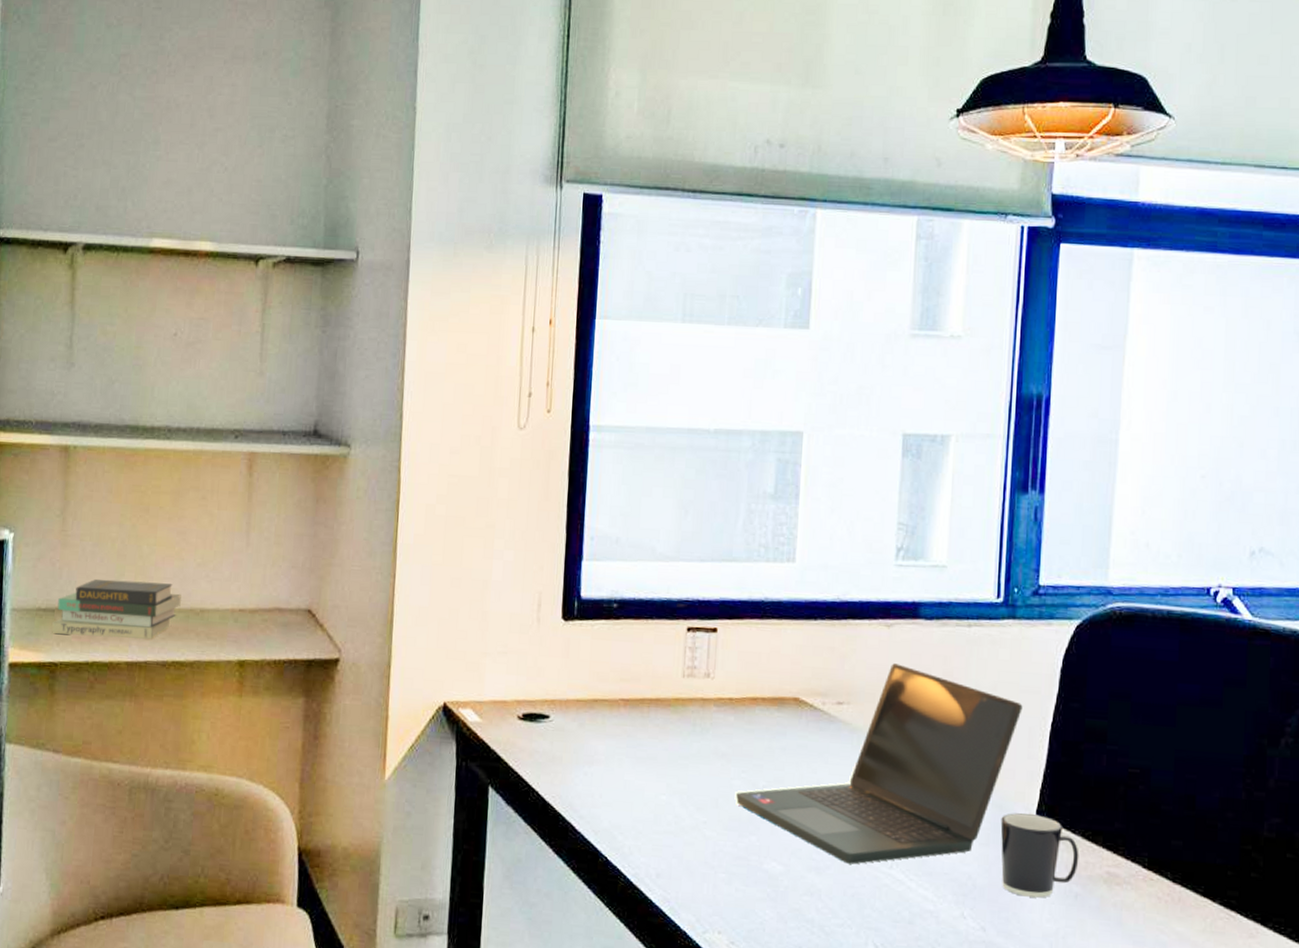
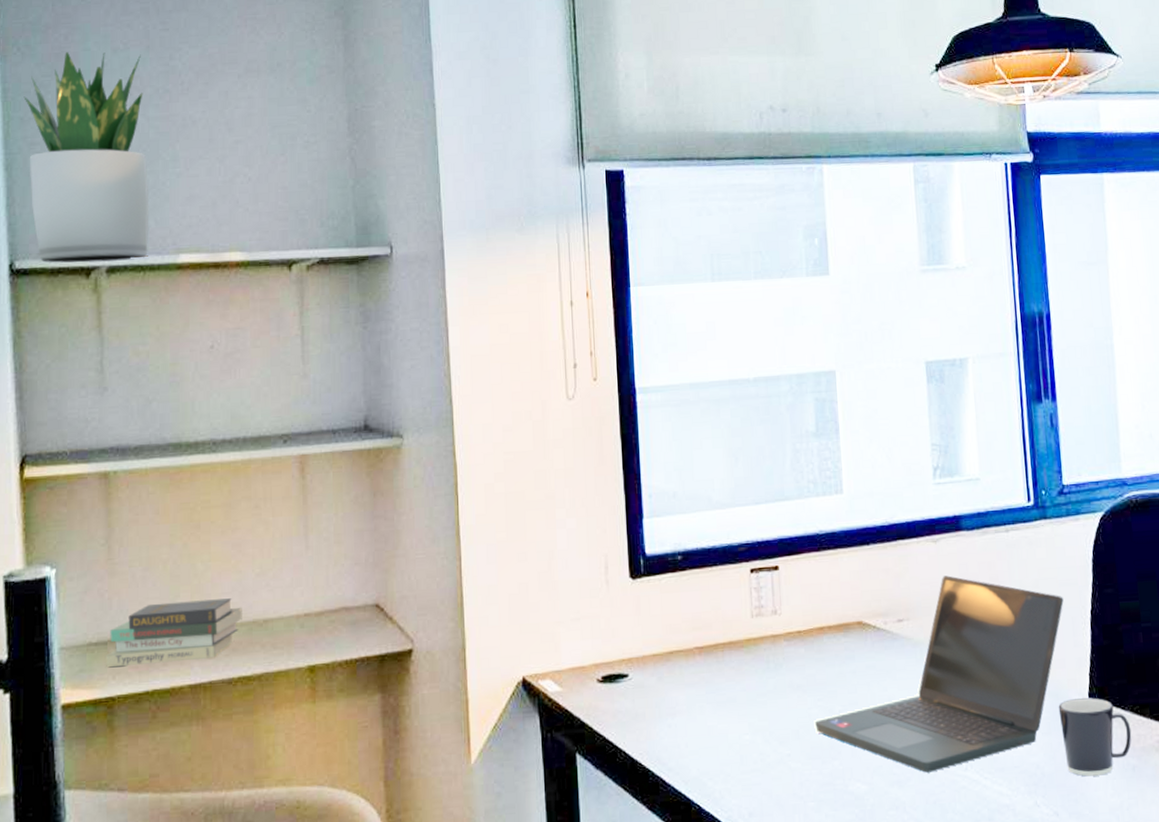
planter: none [19,24,133,240] -> present [23,52,149,263]

